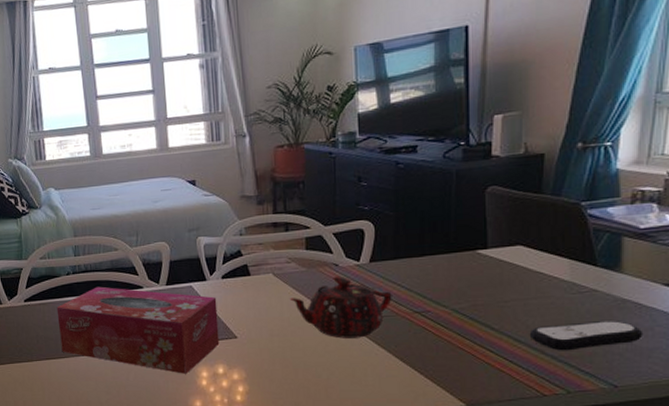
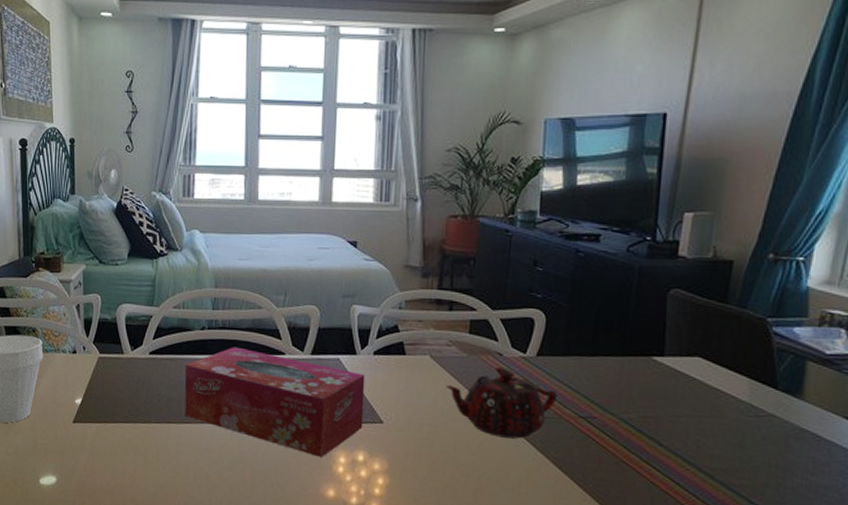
remote control: present [529,319,644,351] -> none [699,448,820,479]

